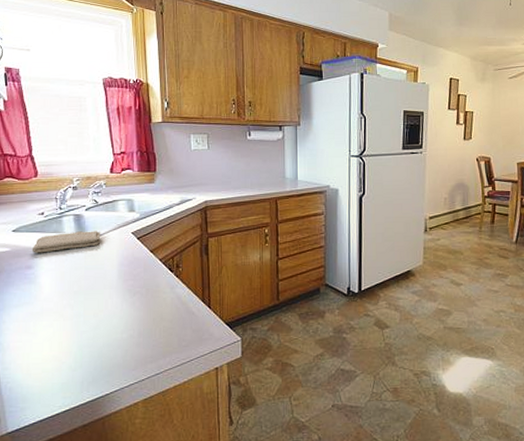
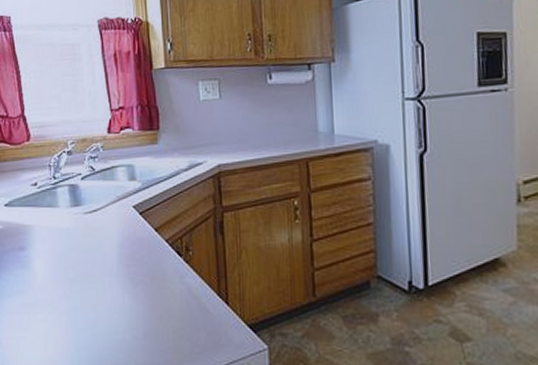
washcloth: present [31,231,101,253] -> none [24,204,99,232]

